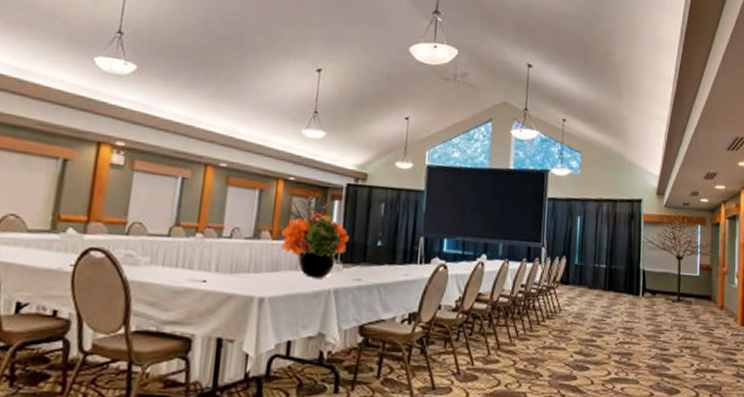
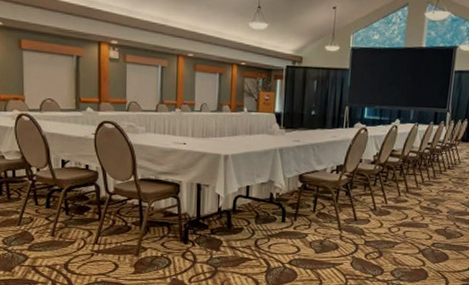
flower arrangement: present [281,213,350,278] -> none [238,91,290,140]

